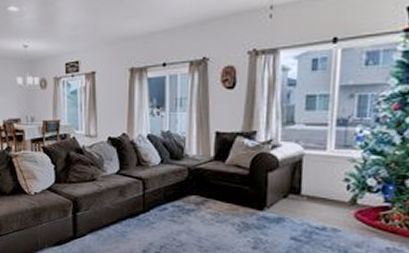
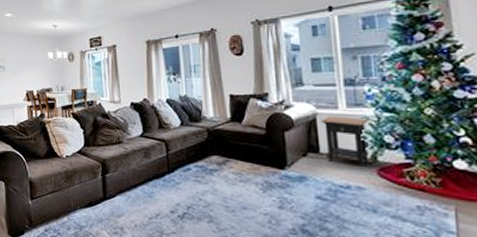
side table: none [306,157,355,209] -> present [320,116,370,167]

